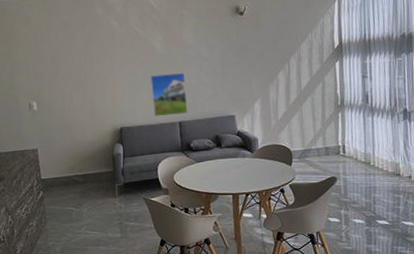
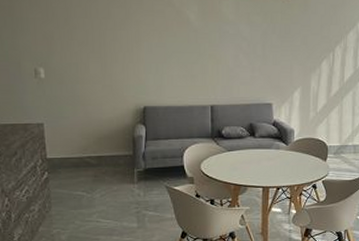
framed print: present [150,73,188,117] -> none [182,51,222,98]

